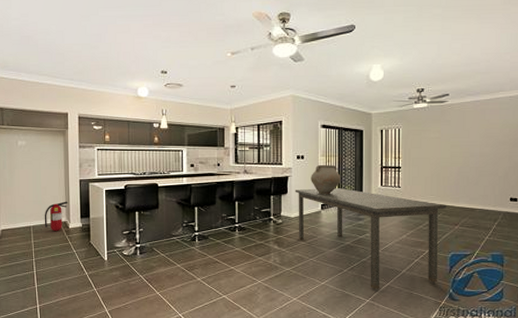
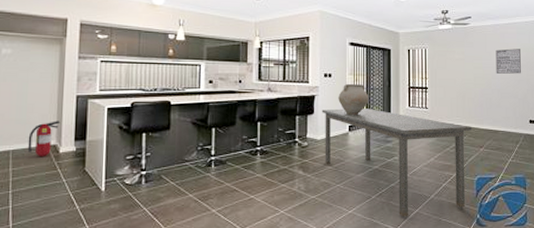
wall art: none [474,125,503,151] -> present [495,48,521,74]

